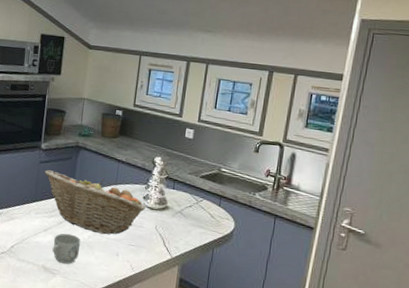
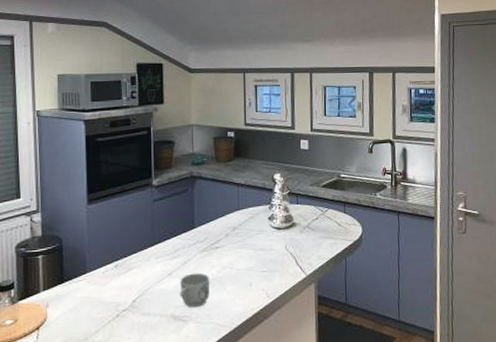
fruit basket: present [44,170,146,235] -> none [159,206,273,266]

